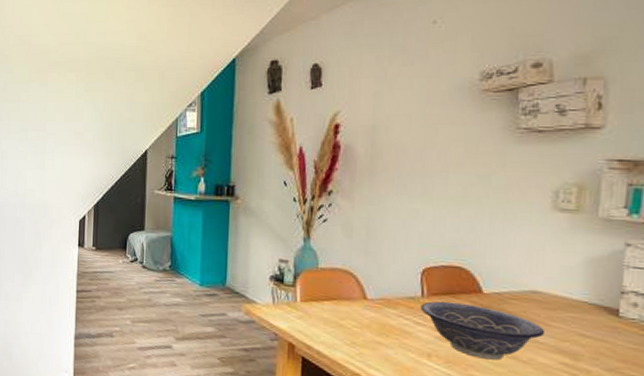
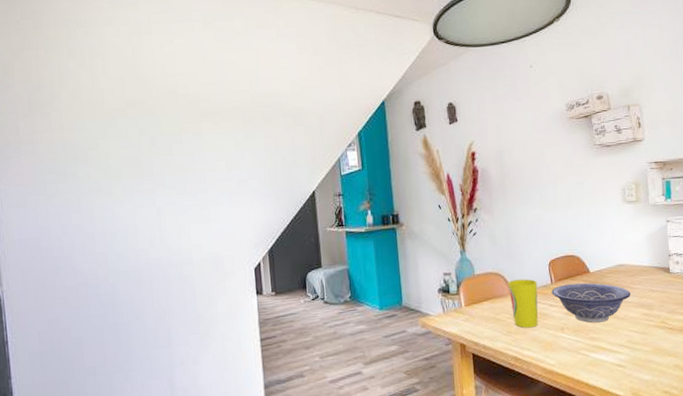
cup: none [360,282,402,345] -> present [508,278,538,328]

